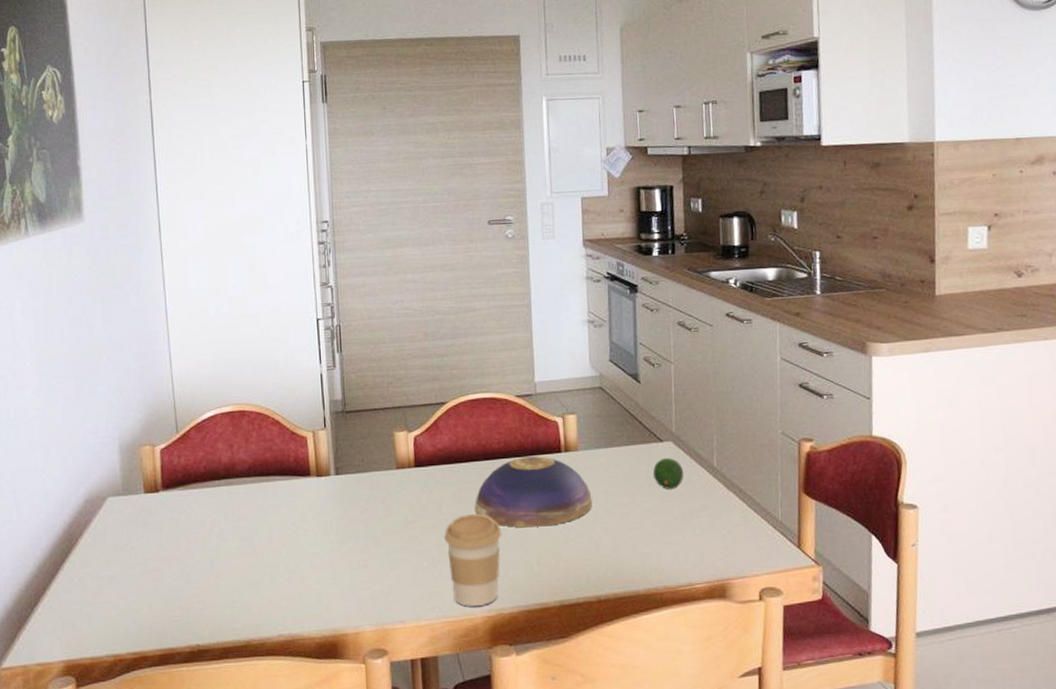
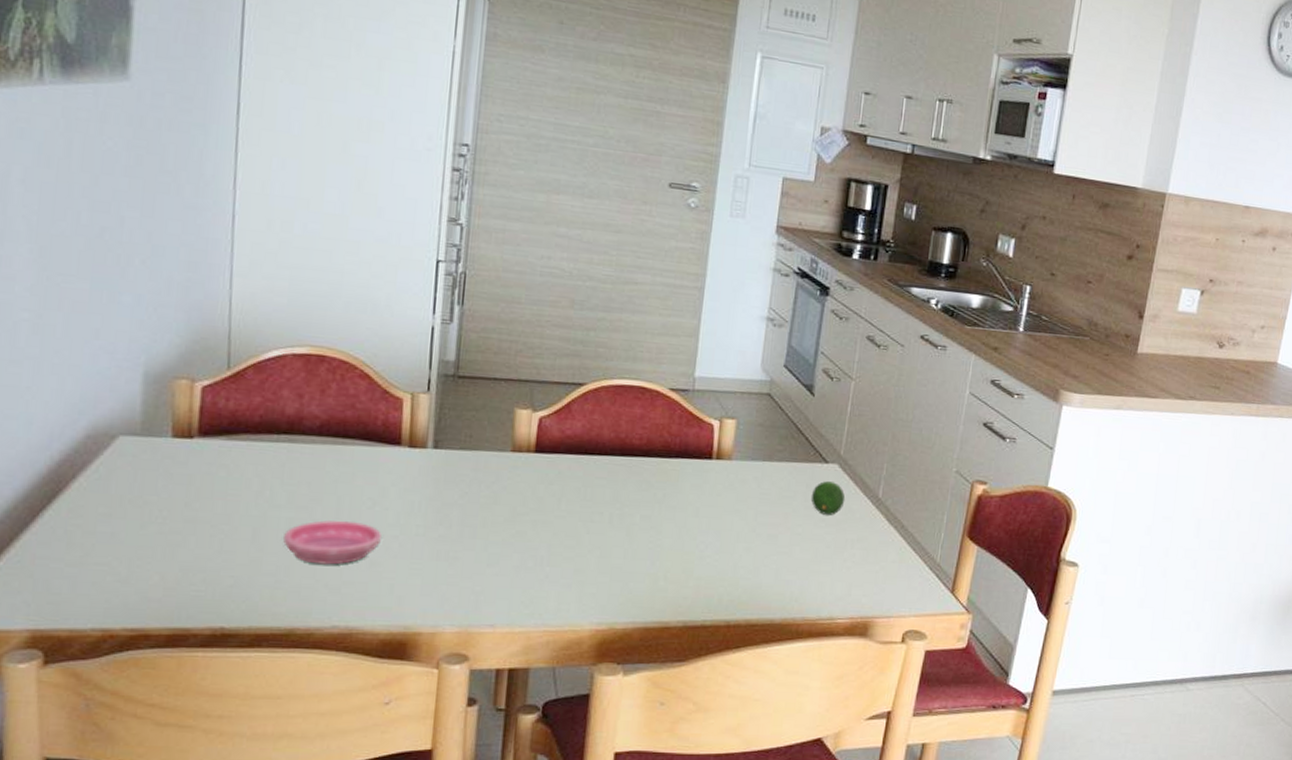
saucer: none [233,545,306,584] -> present [283,520,381,565]
coffee cup: present [444,514,502,606] -> none [558,514,629,617]
decorative bowl: present [475,455,593,528] -> none [600,458,739,539]

